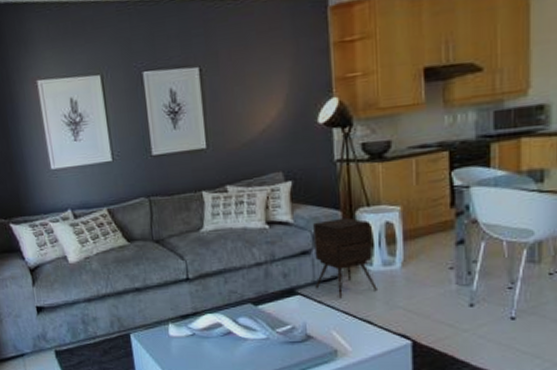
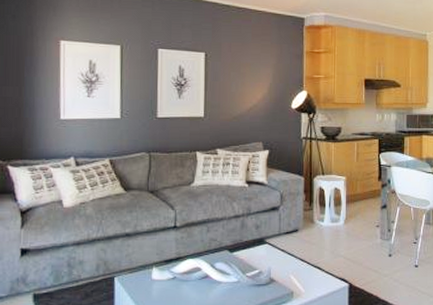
side table: present [313,217,377,299] -> none [280,182,326,248]

